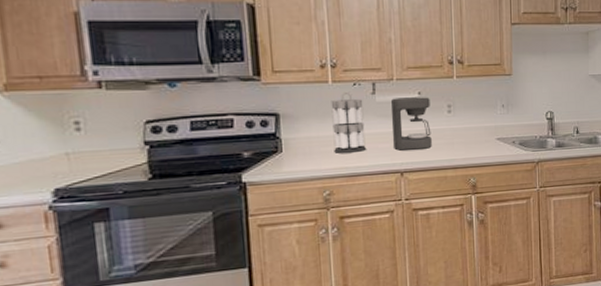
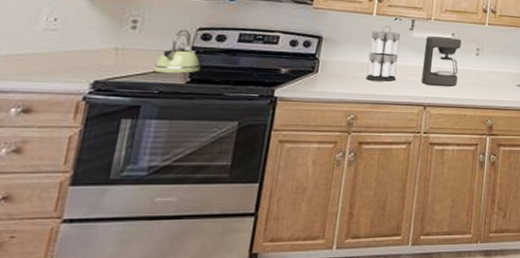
kettle: none [109,125,161,174] -> present [151,30,202,74]

